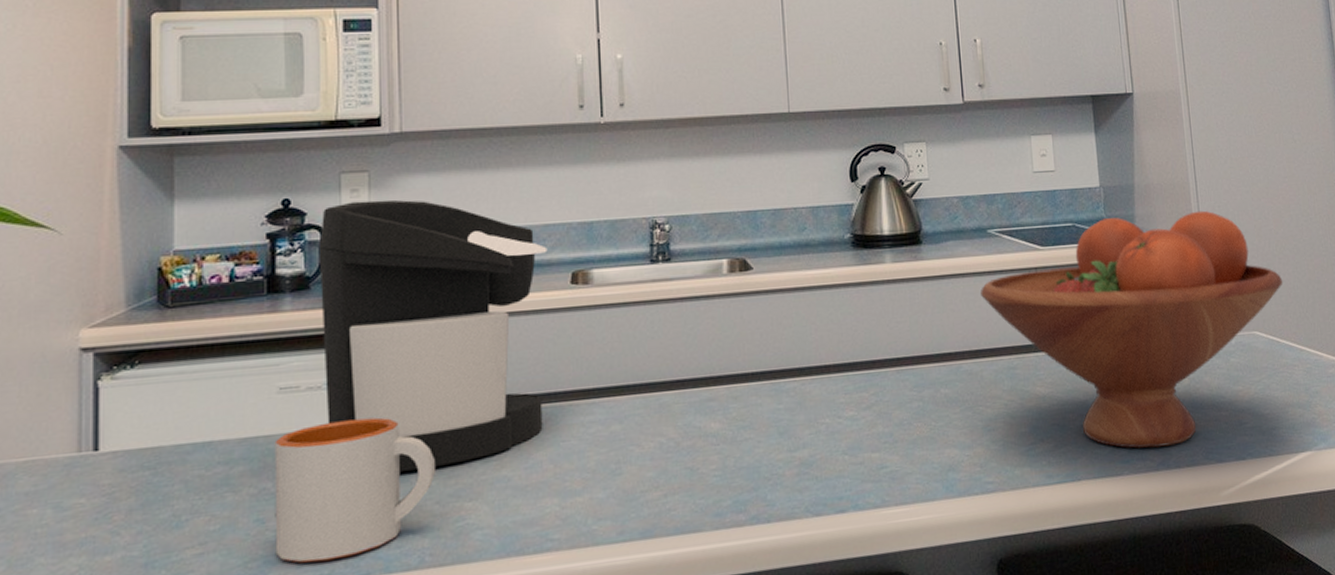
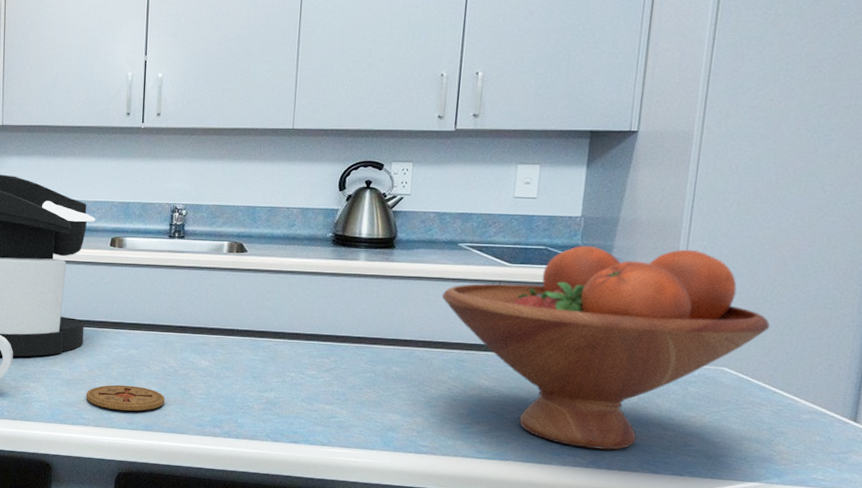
coaster: none [552,476,667,518] -> present [86,384,165,411]

